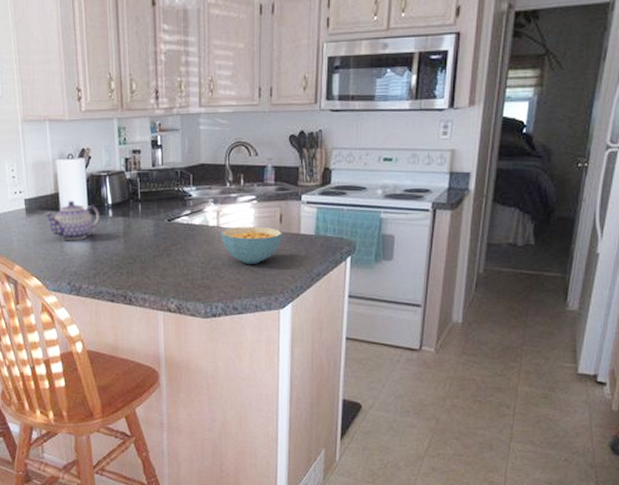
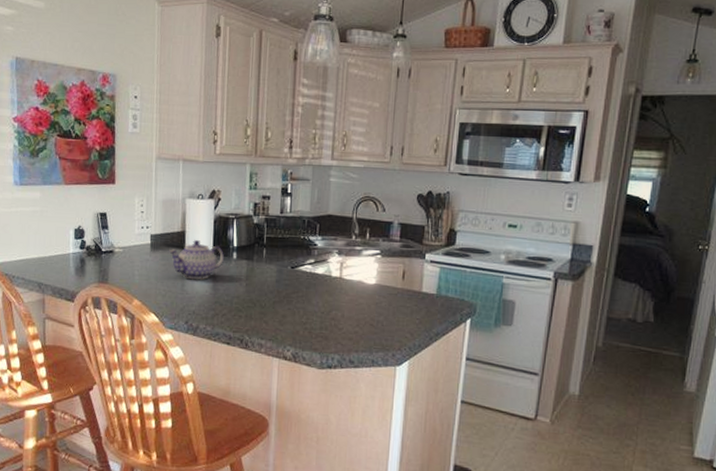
cereal bowl: present [220,227,282,264] -> none [342,280,404,318]

